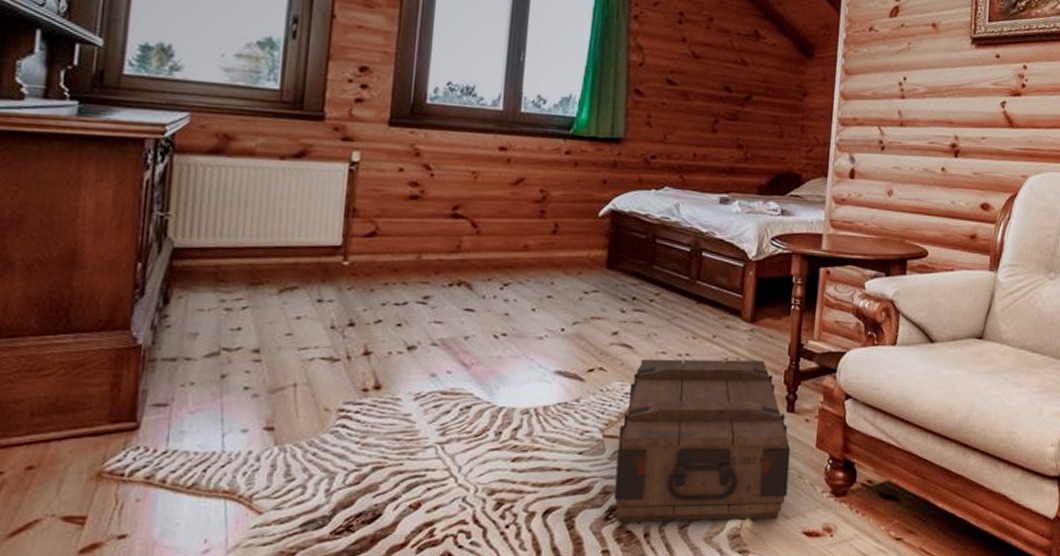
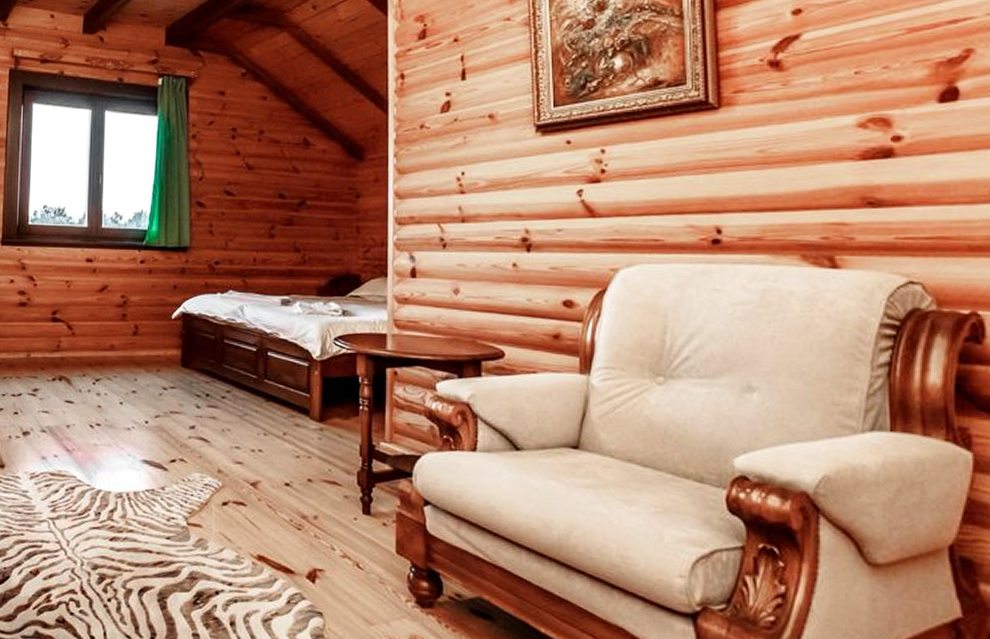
ammo crate: present [614,358,791,523] -> none [200,452,369,624]

